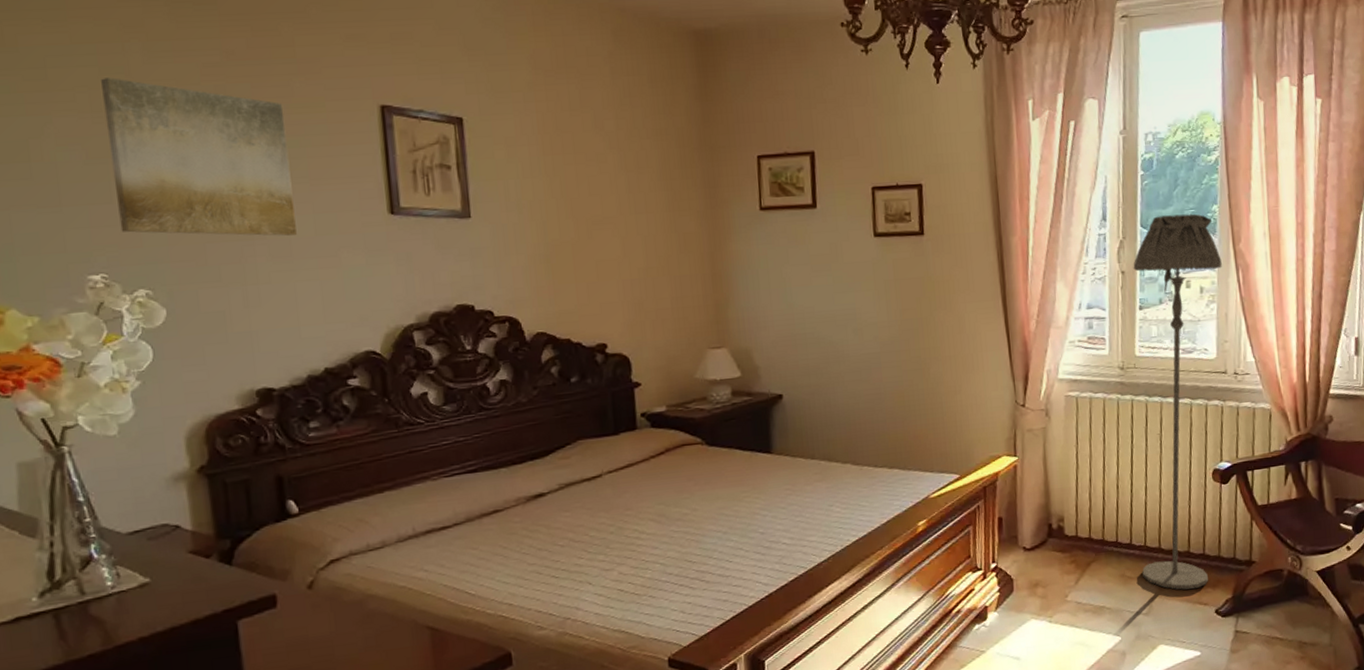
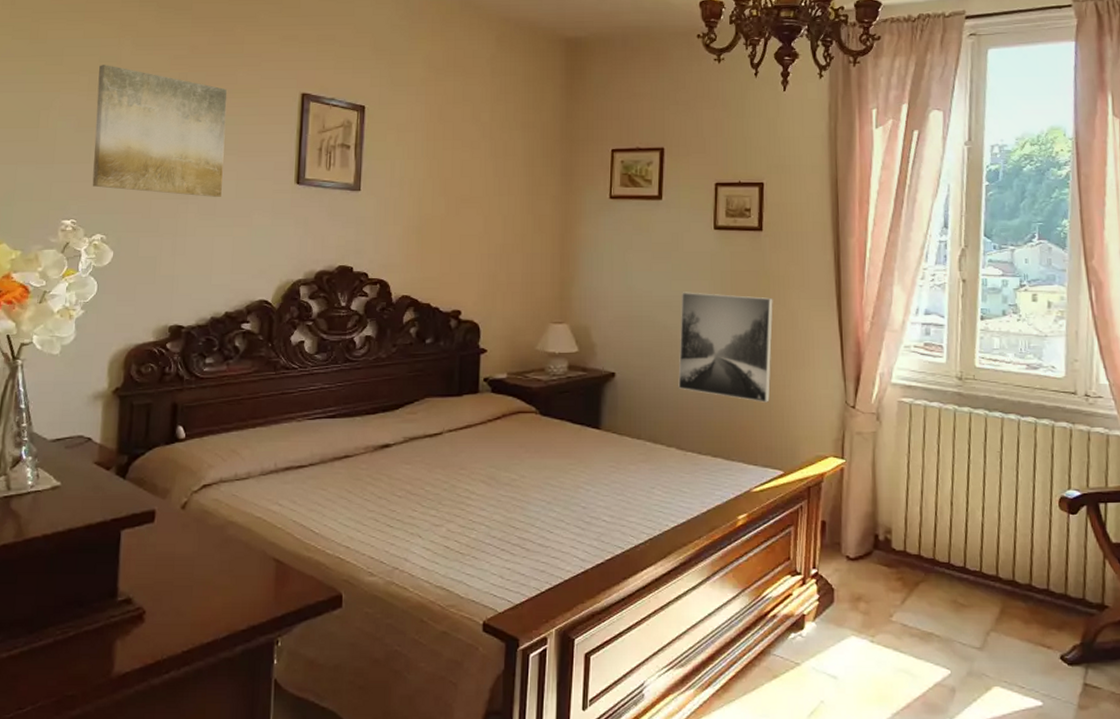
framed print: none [845,304,942,410] -> present [678,292,773,402]
floor lamp: present [1133,213,1222,590] -> none [975,227,1072,627]

